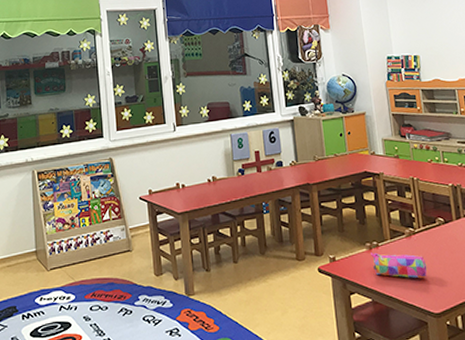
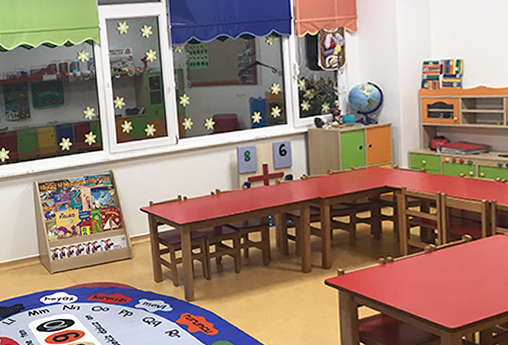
pencil case: present [371,252,428,279] -> none [384,267,446,295]

